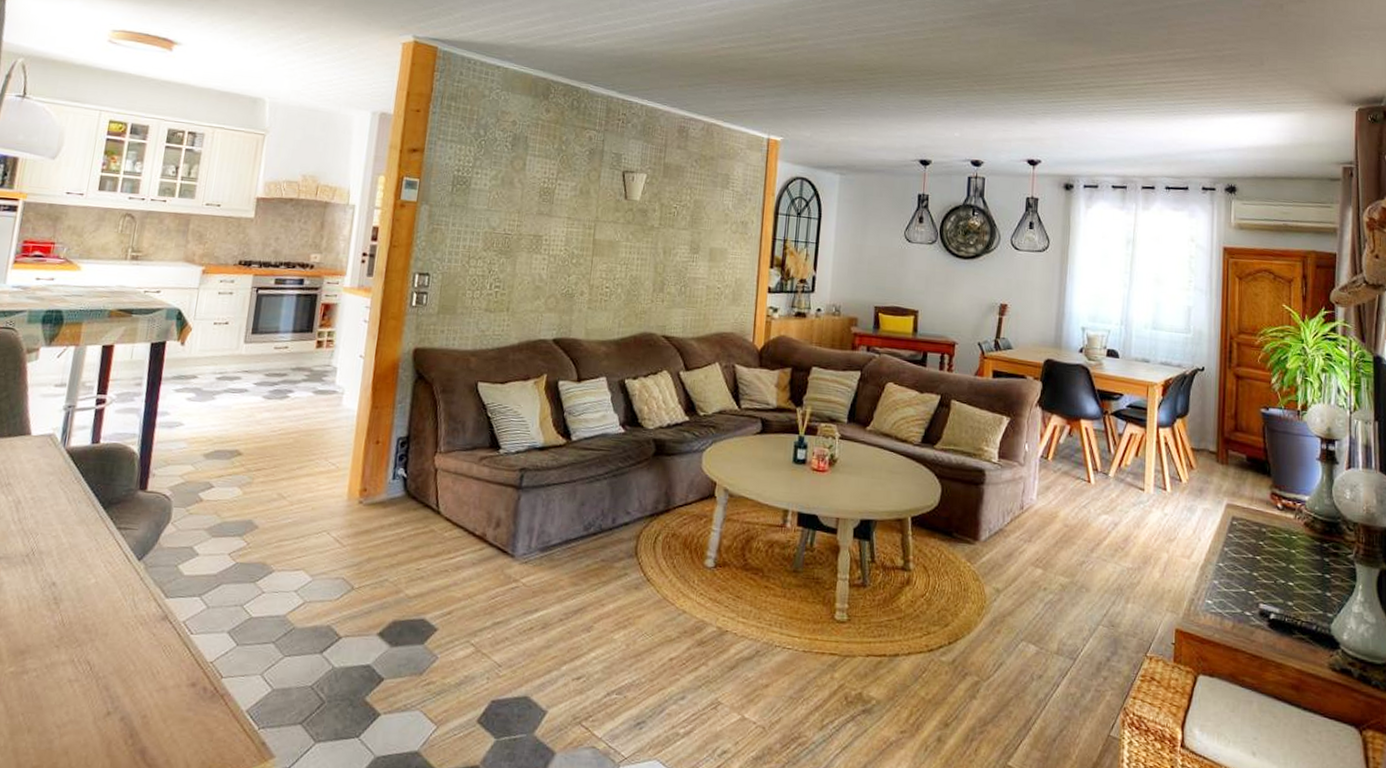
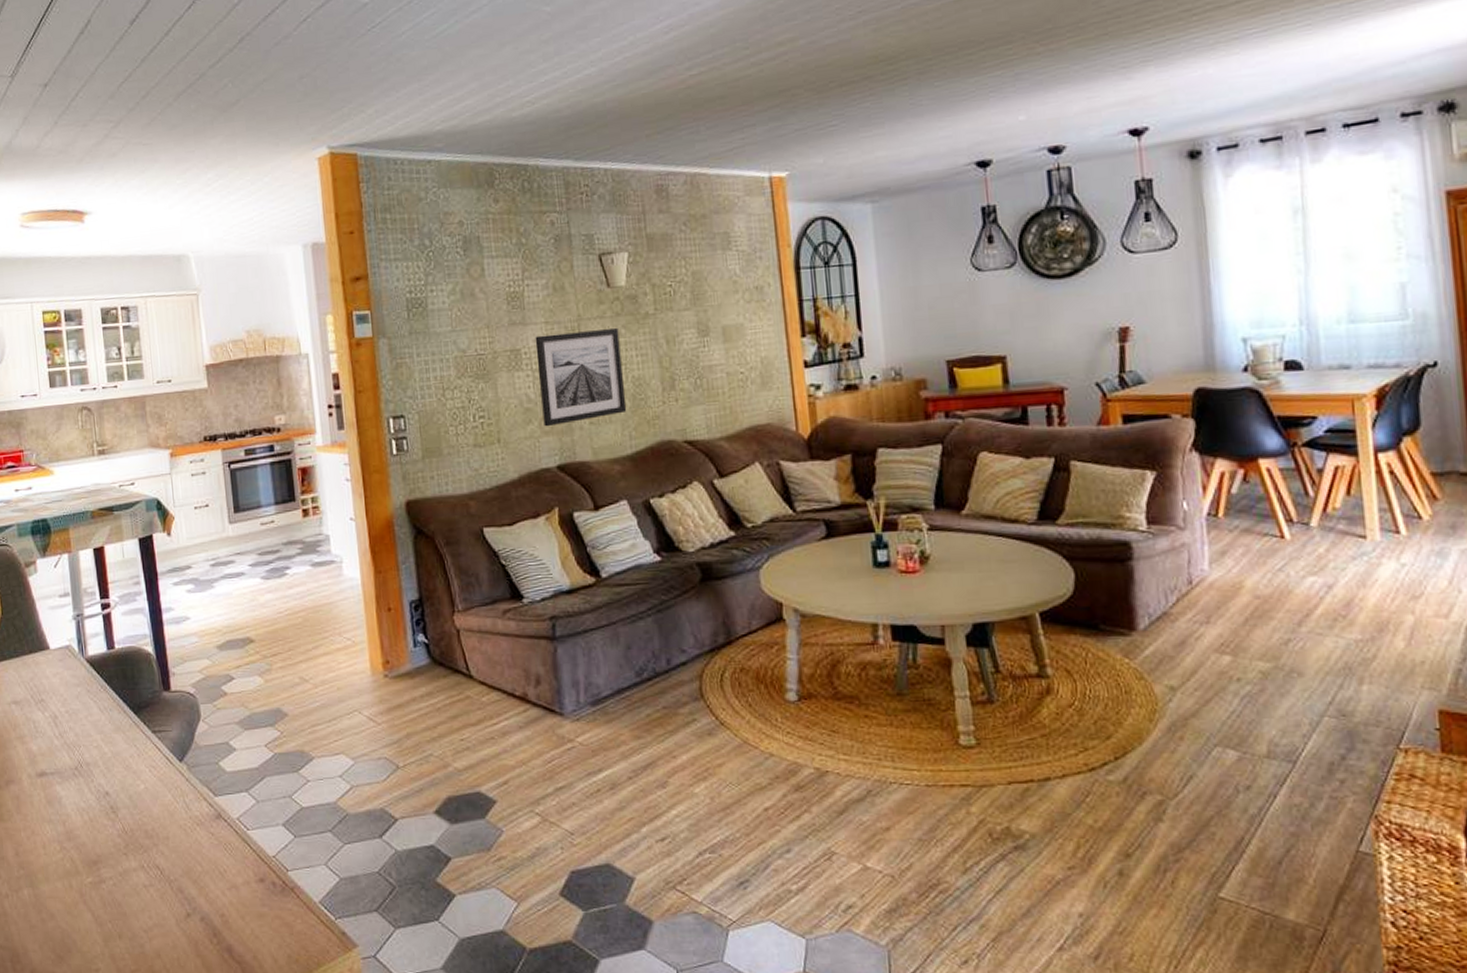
wall art: none [549,227,627,305] -> present [535,327,627,427]

